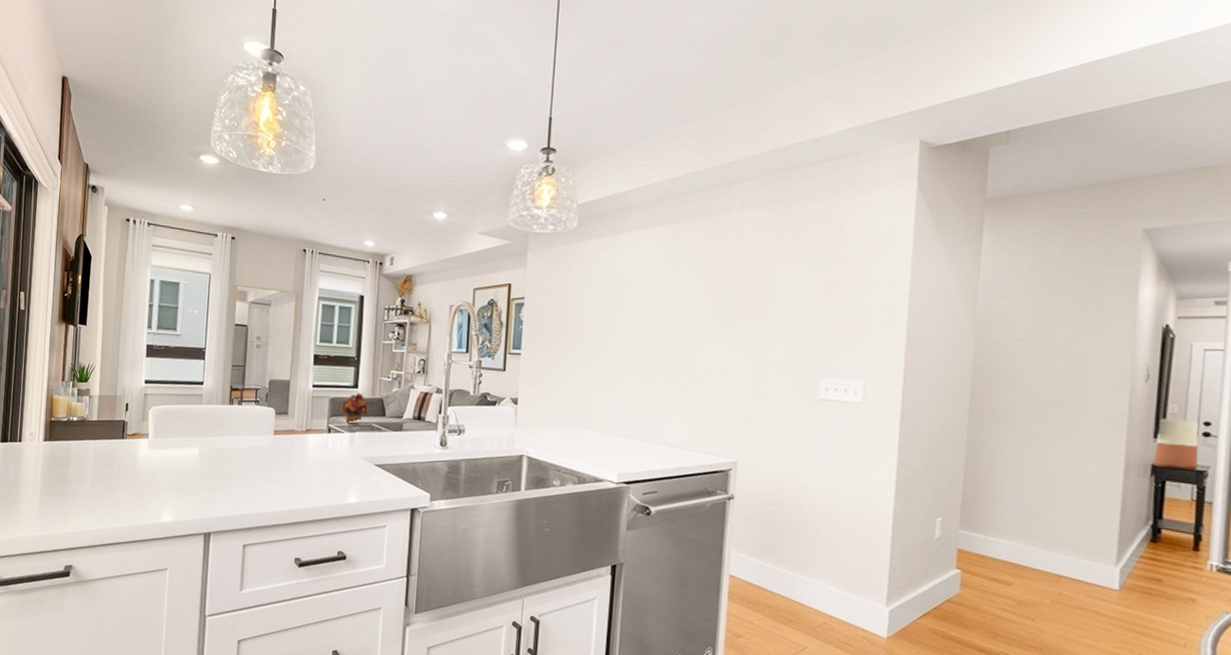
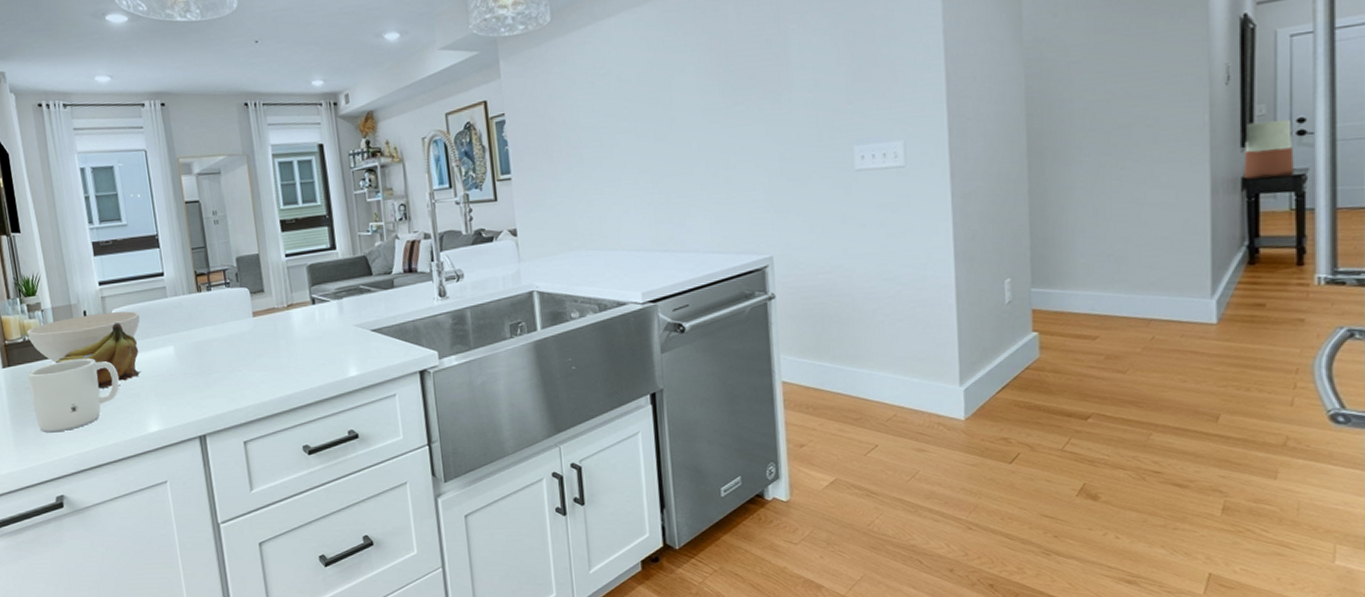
mug: none [62,444,145,507] -> present [27,358,120,432]
bowl: none [72,407,175,445] -> present [26,311,140,363]
fruit: none [91,419,167,475] -> present [55,322,141,389]
flower arrangement: present [341,393,369,426] -> none [322,254,353,292]

